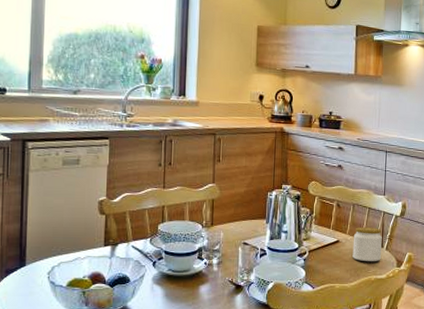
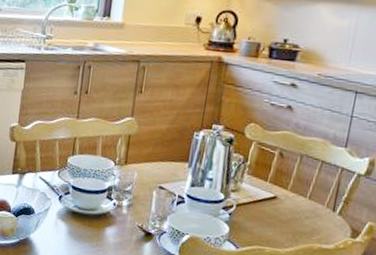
jar: present [352,227,382,262] -> none [292,183,335,228]

